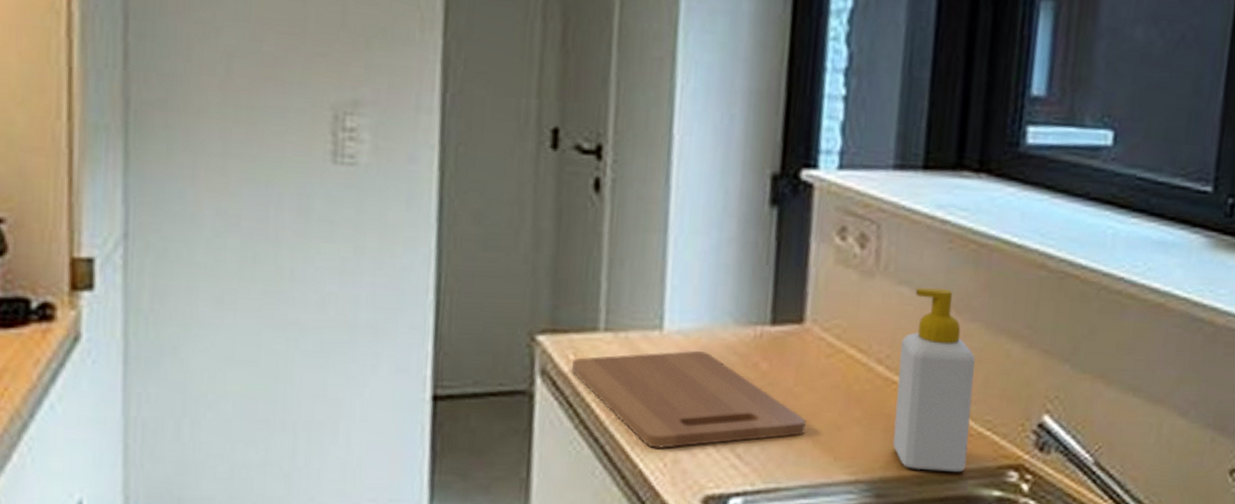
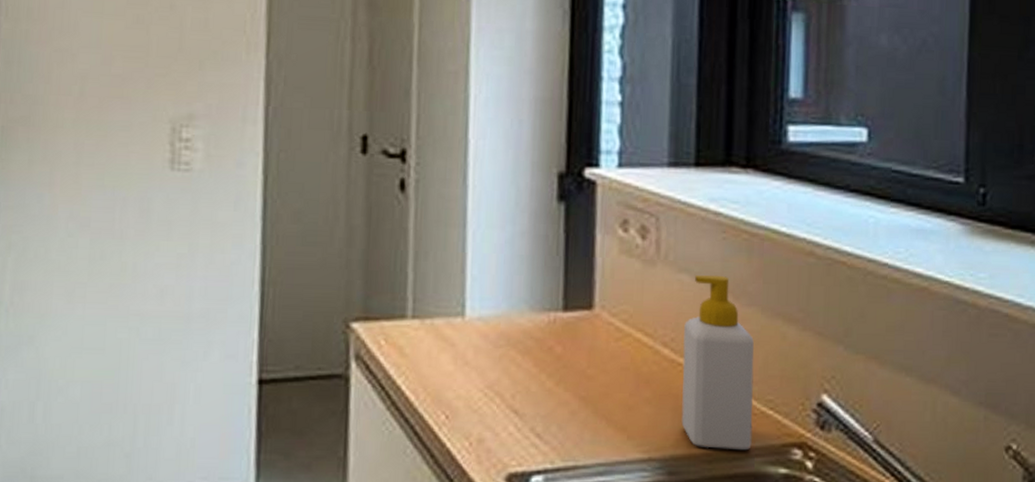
cutting board: present [571,351,806,448] -> none [382,336,600,428]

